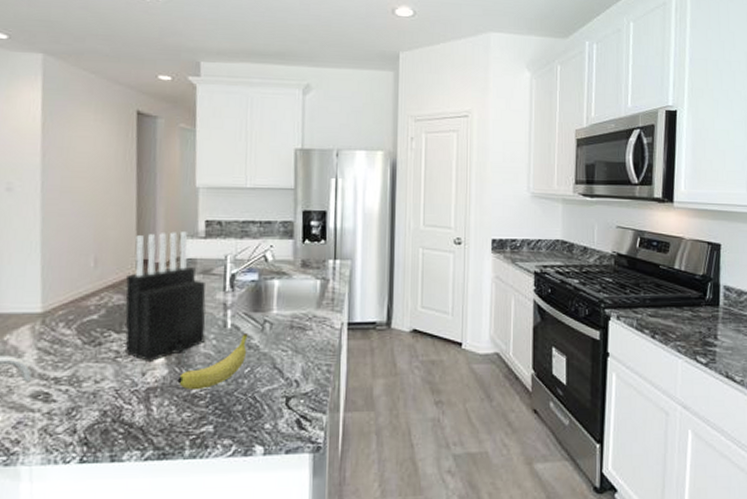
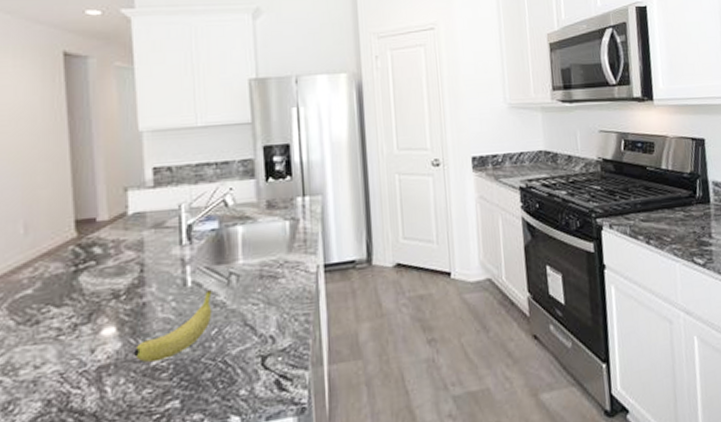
knife block: present [125,232,206,363] -> none [64,183,162,337]

